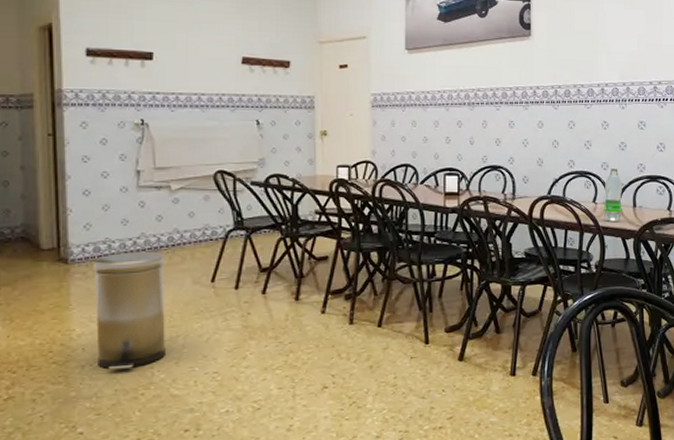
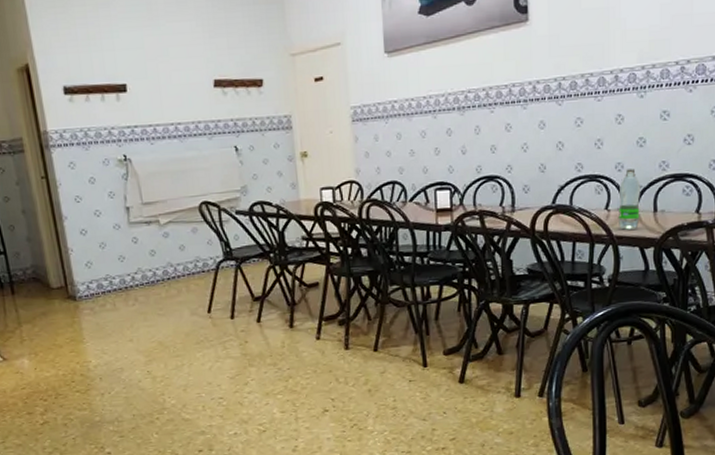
pedal bin: present [94,251,167,371] -> none [99,285,174,398]

